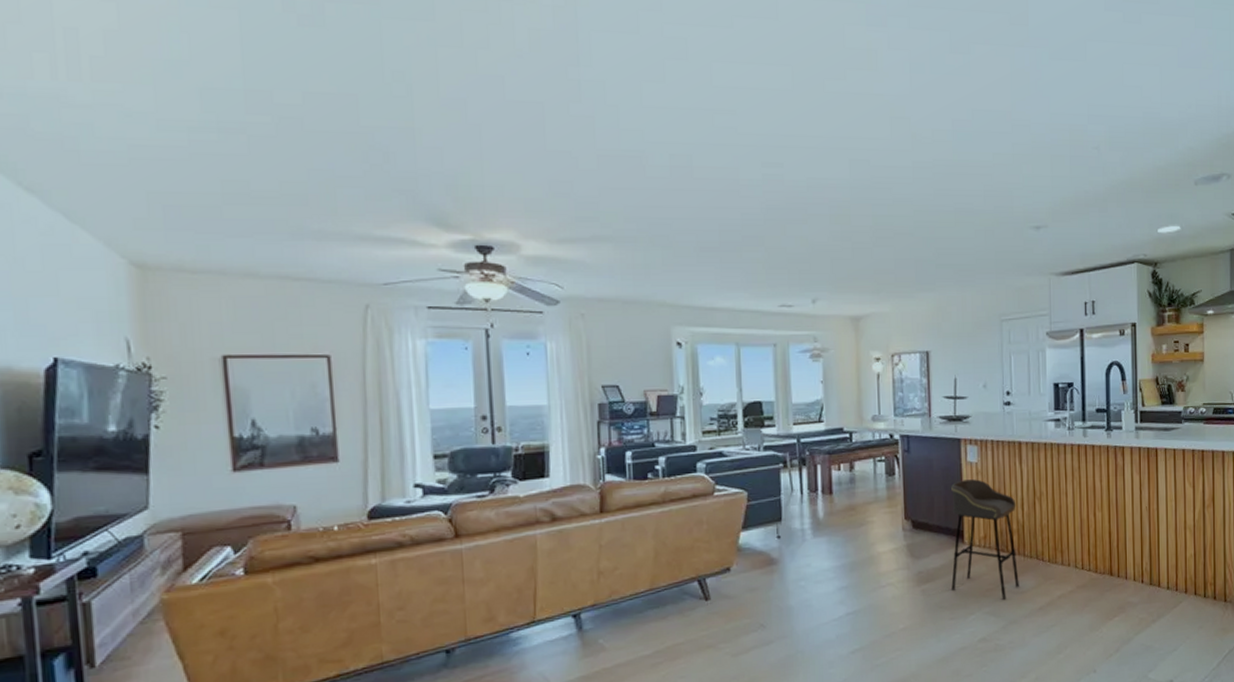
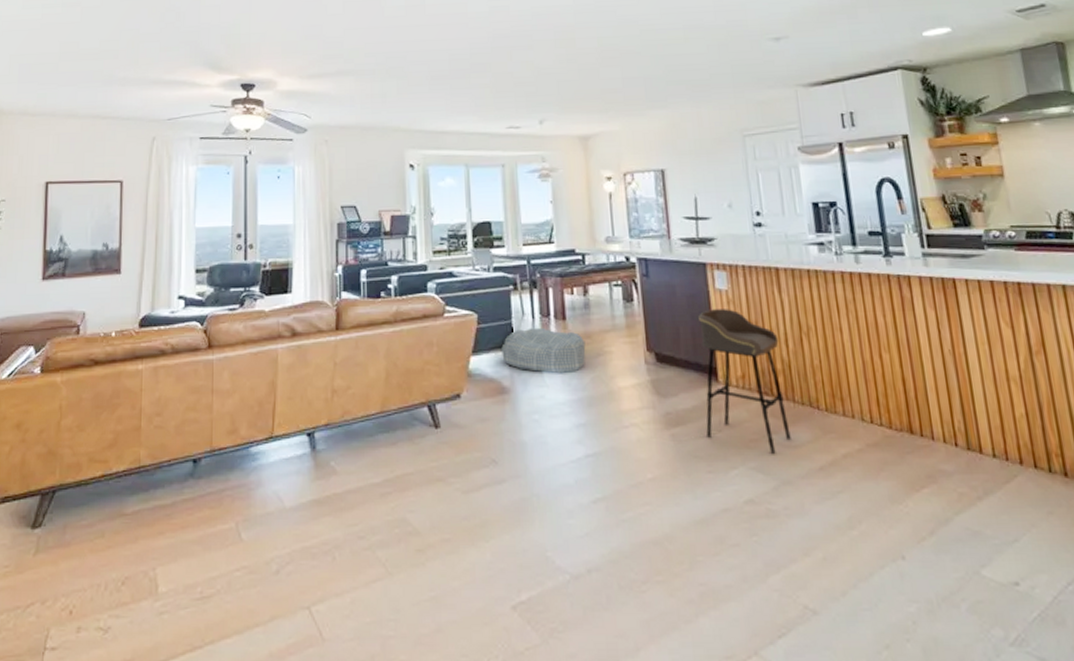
dog bed: none [771,502,850,544] -> present [501,327,586,374]

